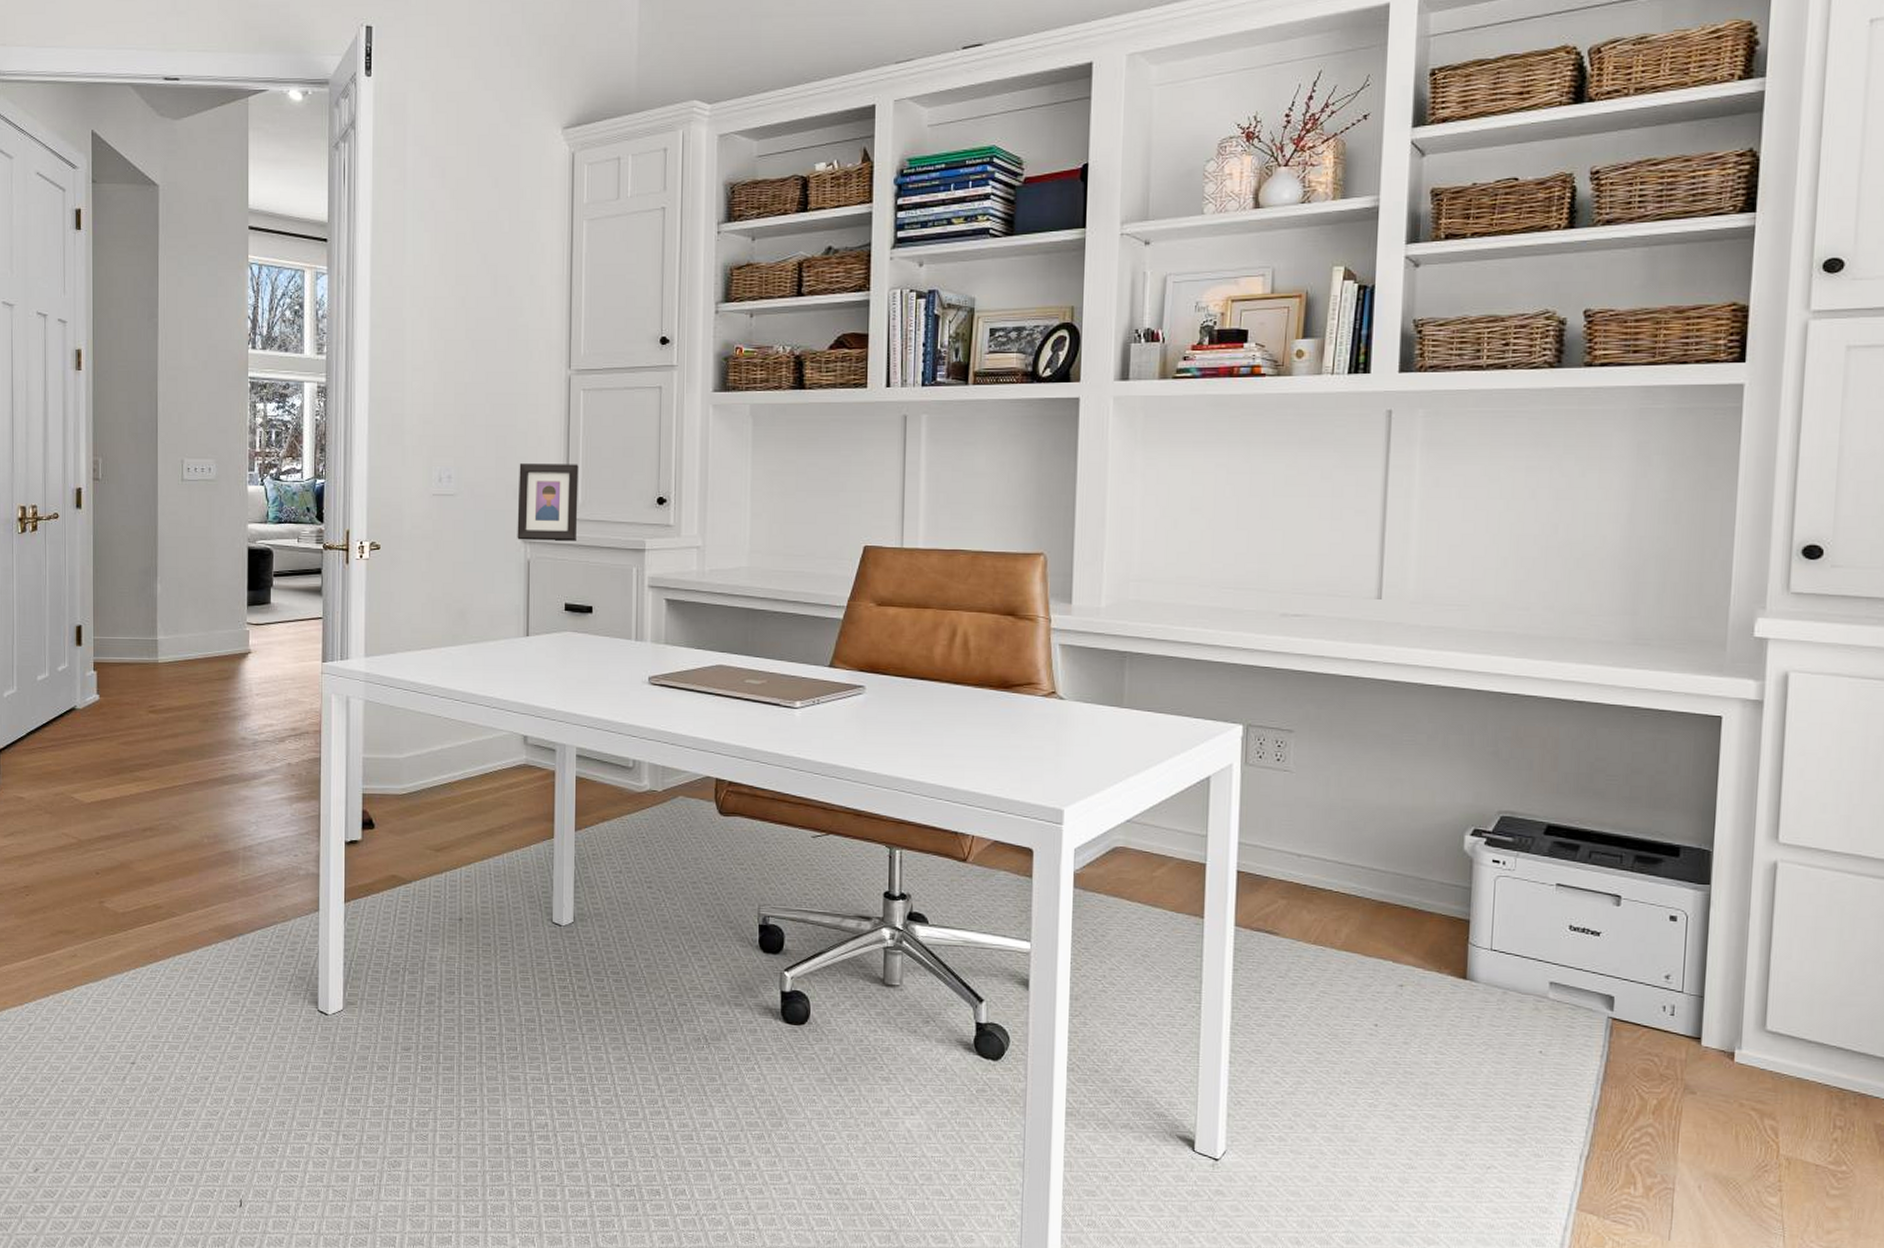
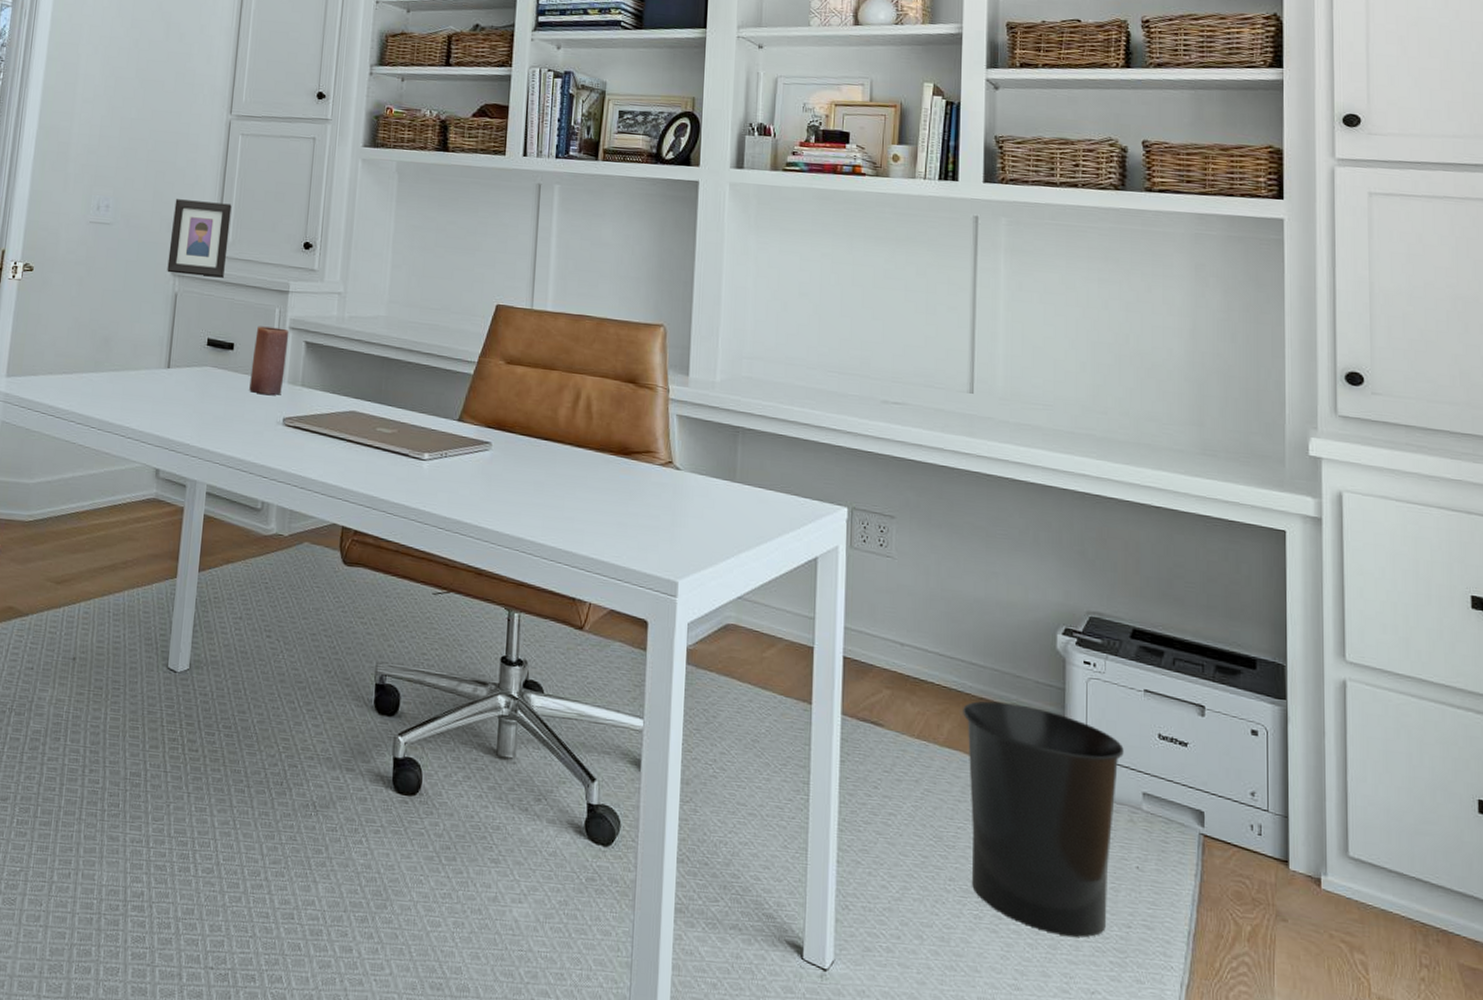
candle: none [612,587,649,655] -> present [249,326,289,395]
waste bin: none [1362,904,1532,1118] -> present [963,701,1124,937]

